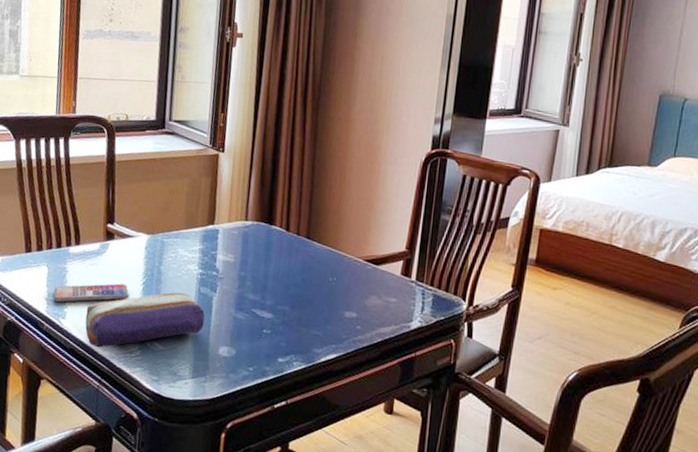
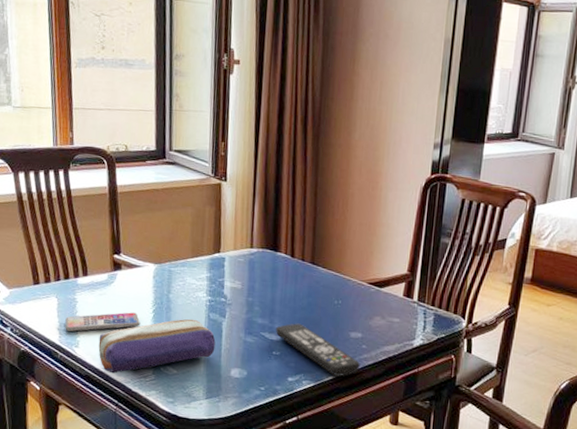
remote control: none [266,300,355,360] -> present [275,323,361,377]

